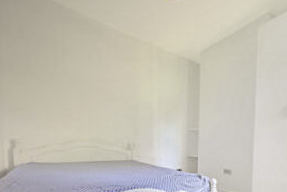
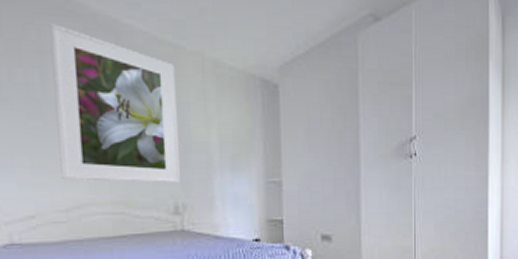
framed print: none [60,25,132,129] -> present [49,22,180,184]

